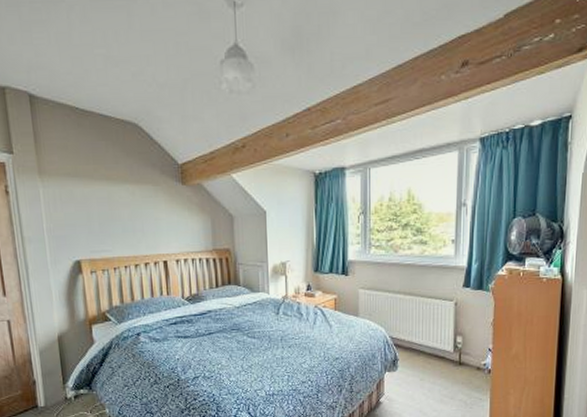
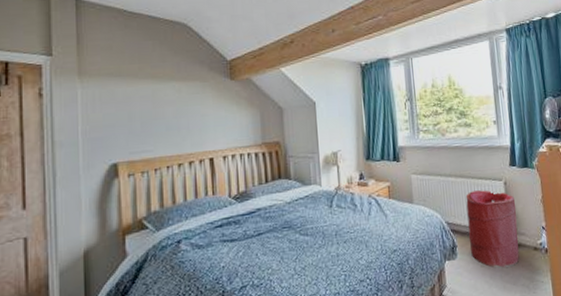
laundry hamper: none [411,309,464,383] -> present [466,190,520,269]

